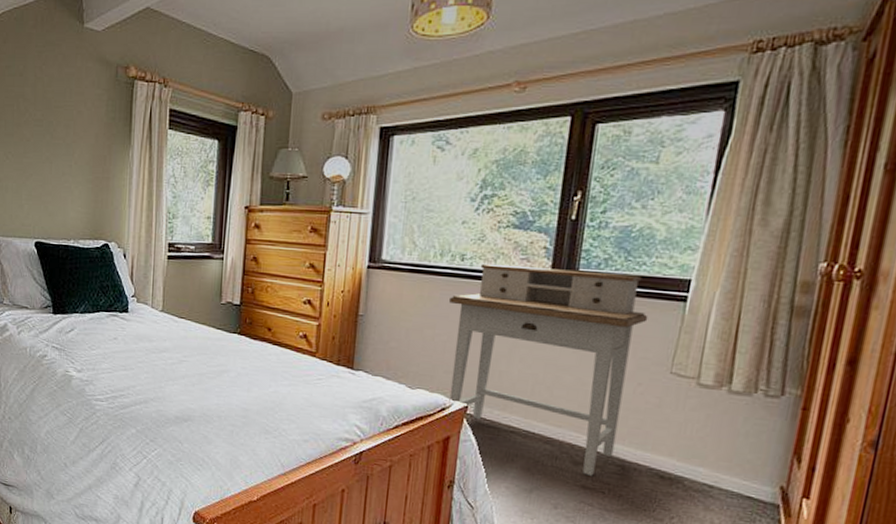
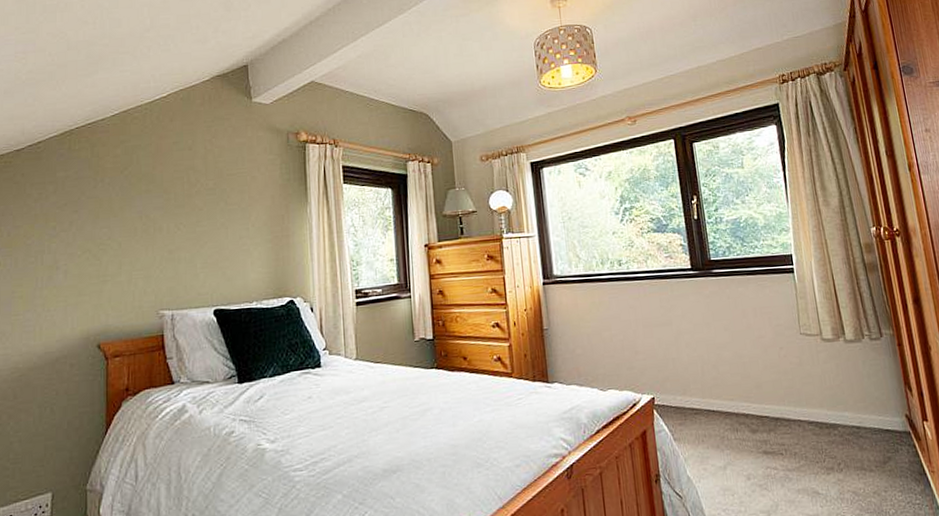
desk: present [449,263,648,476] -> none [617,257,780,441]

